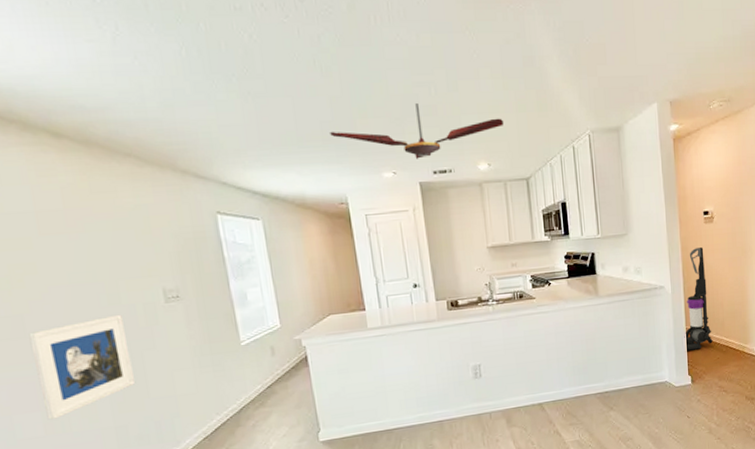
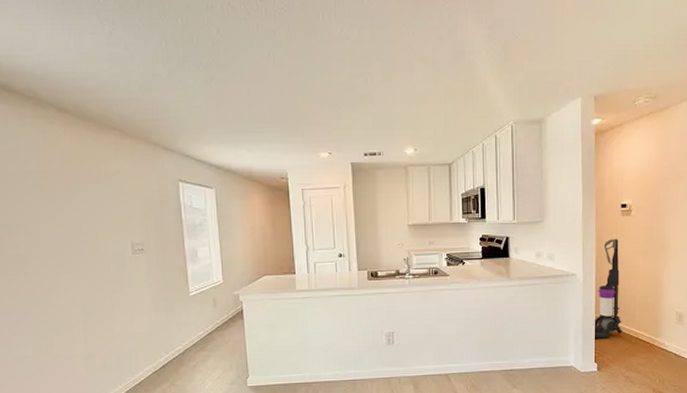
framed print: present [28,314,135,420] -> none [28,261,103,343]
ceiling fan: present [330,102,504,159] -> none [277,91,432,142]

